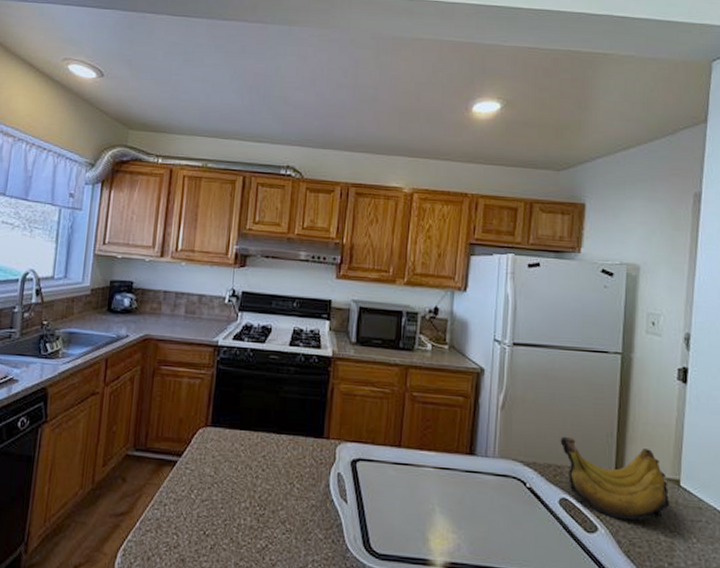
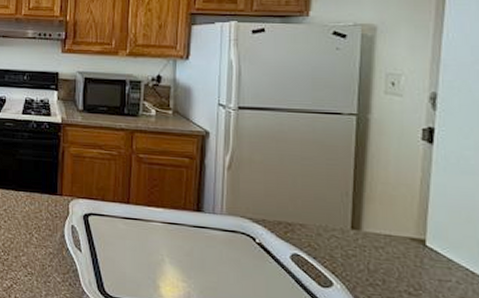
banana bunch: present [560,436,670,521] -> none [290,195,414,278]

